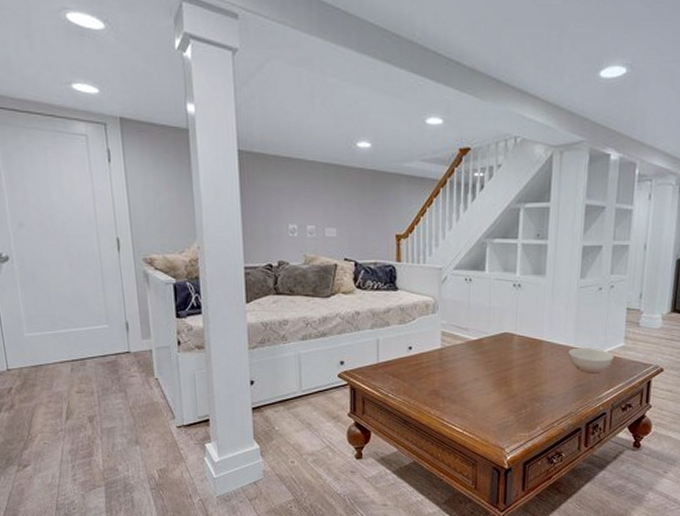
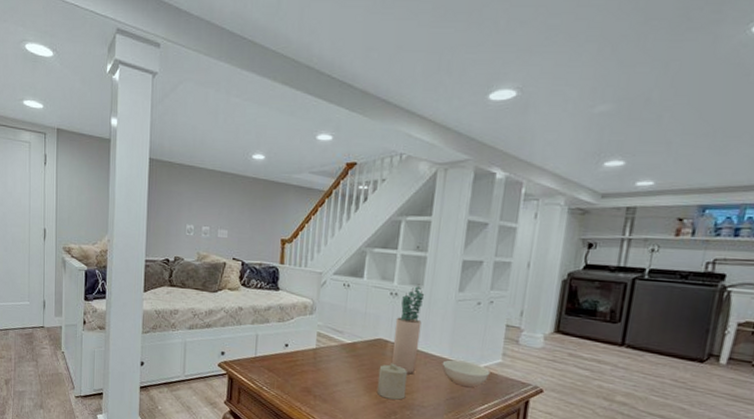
candle: none [505,356,535,393] -> present [376,363,407,400]
vase: none [518,273,548,366] -> present [391,284,425,374]

